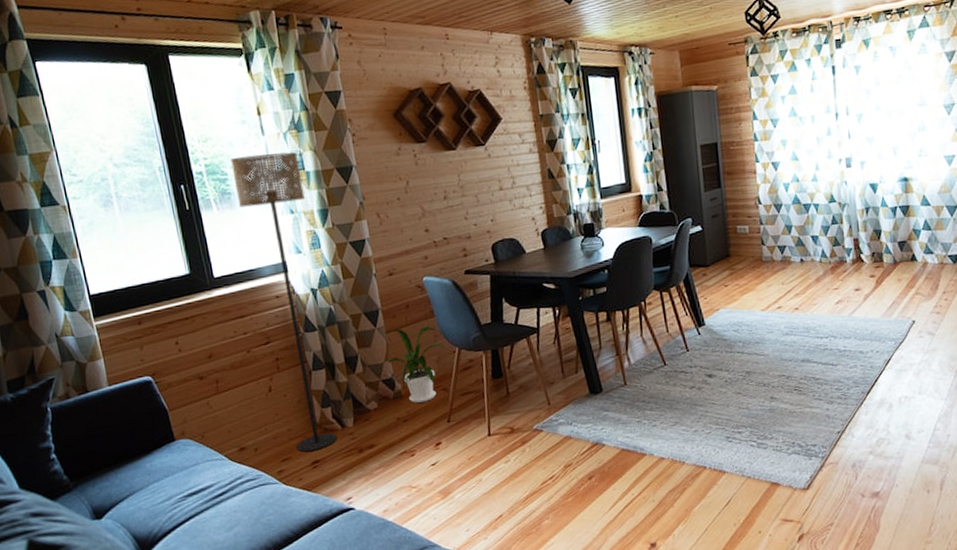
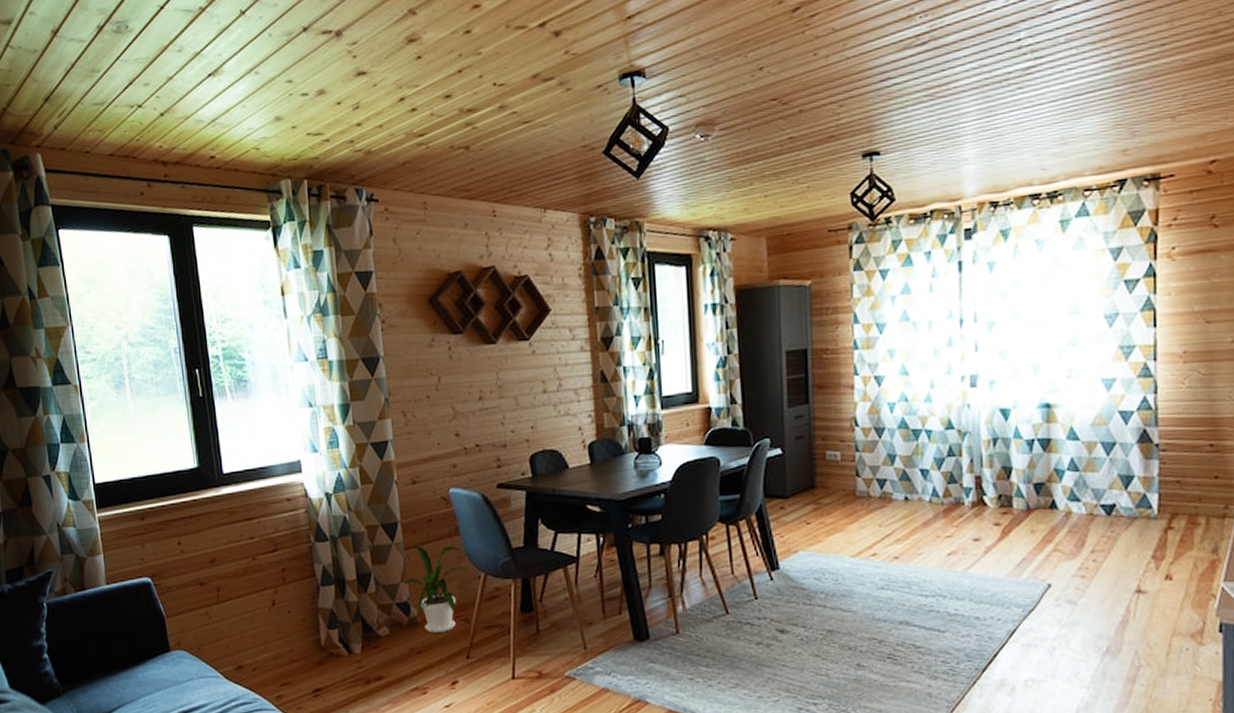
floor lamp: present [231,152,337,452] -> none [249,338,342,678]

